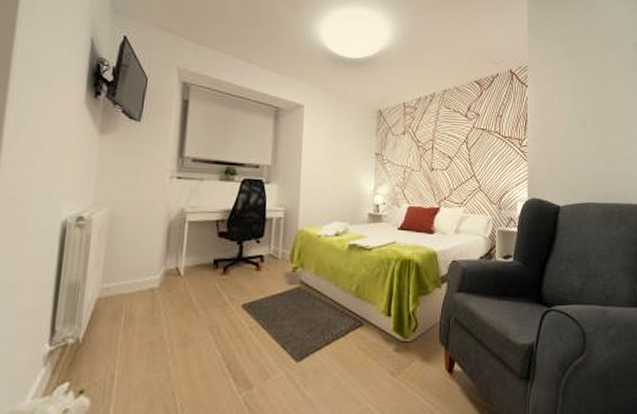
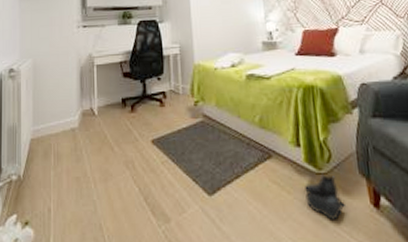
boots: none [388,341,425,385] -> present [304,173,347,220]

